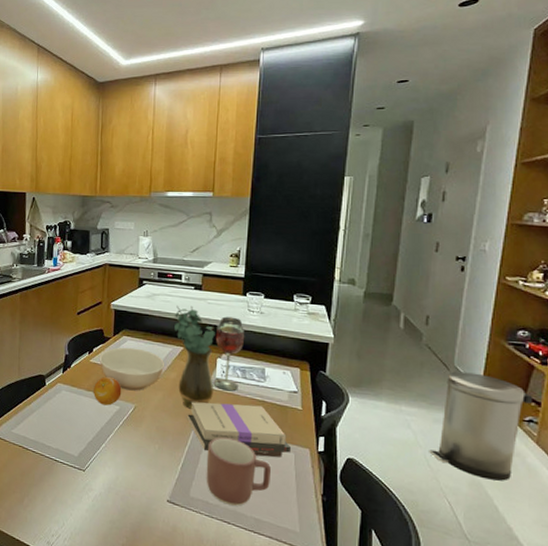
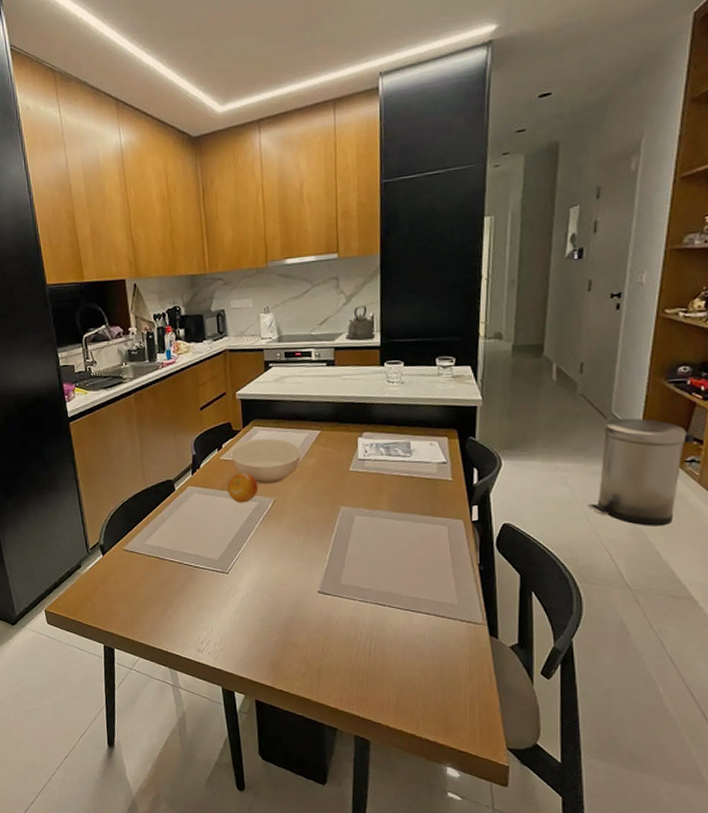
vase: present [174,305,215,409] -> none [308,384,357,495]
books: present [187,401,291,457] -> none [331,482,443,537]
mug: present [206,436,271,506] -> none [355,519,424,587]
wineglass: present [213,316,245,391] -> none [353,391,387,471]
kettle: none [214,240,241,271] -> present [346,305,376,341]

